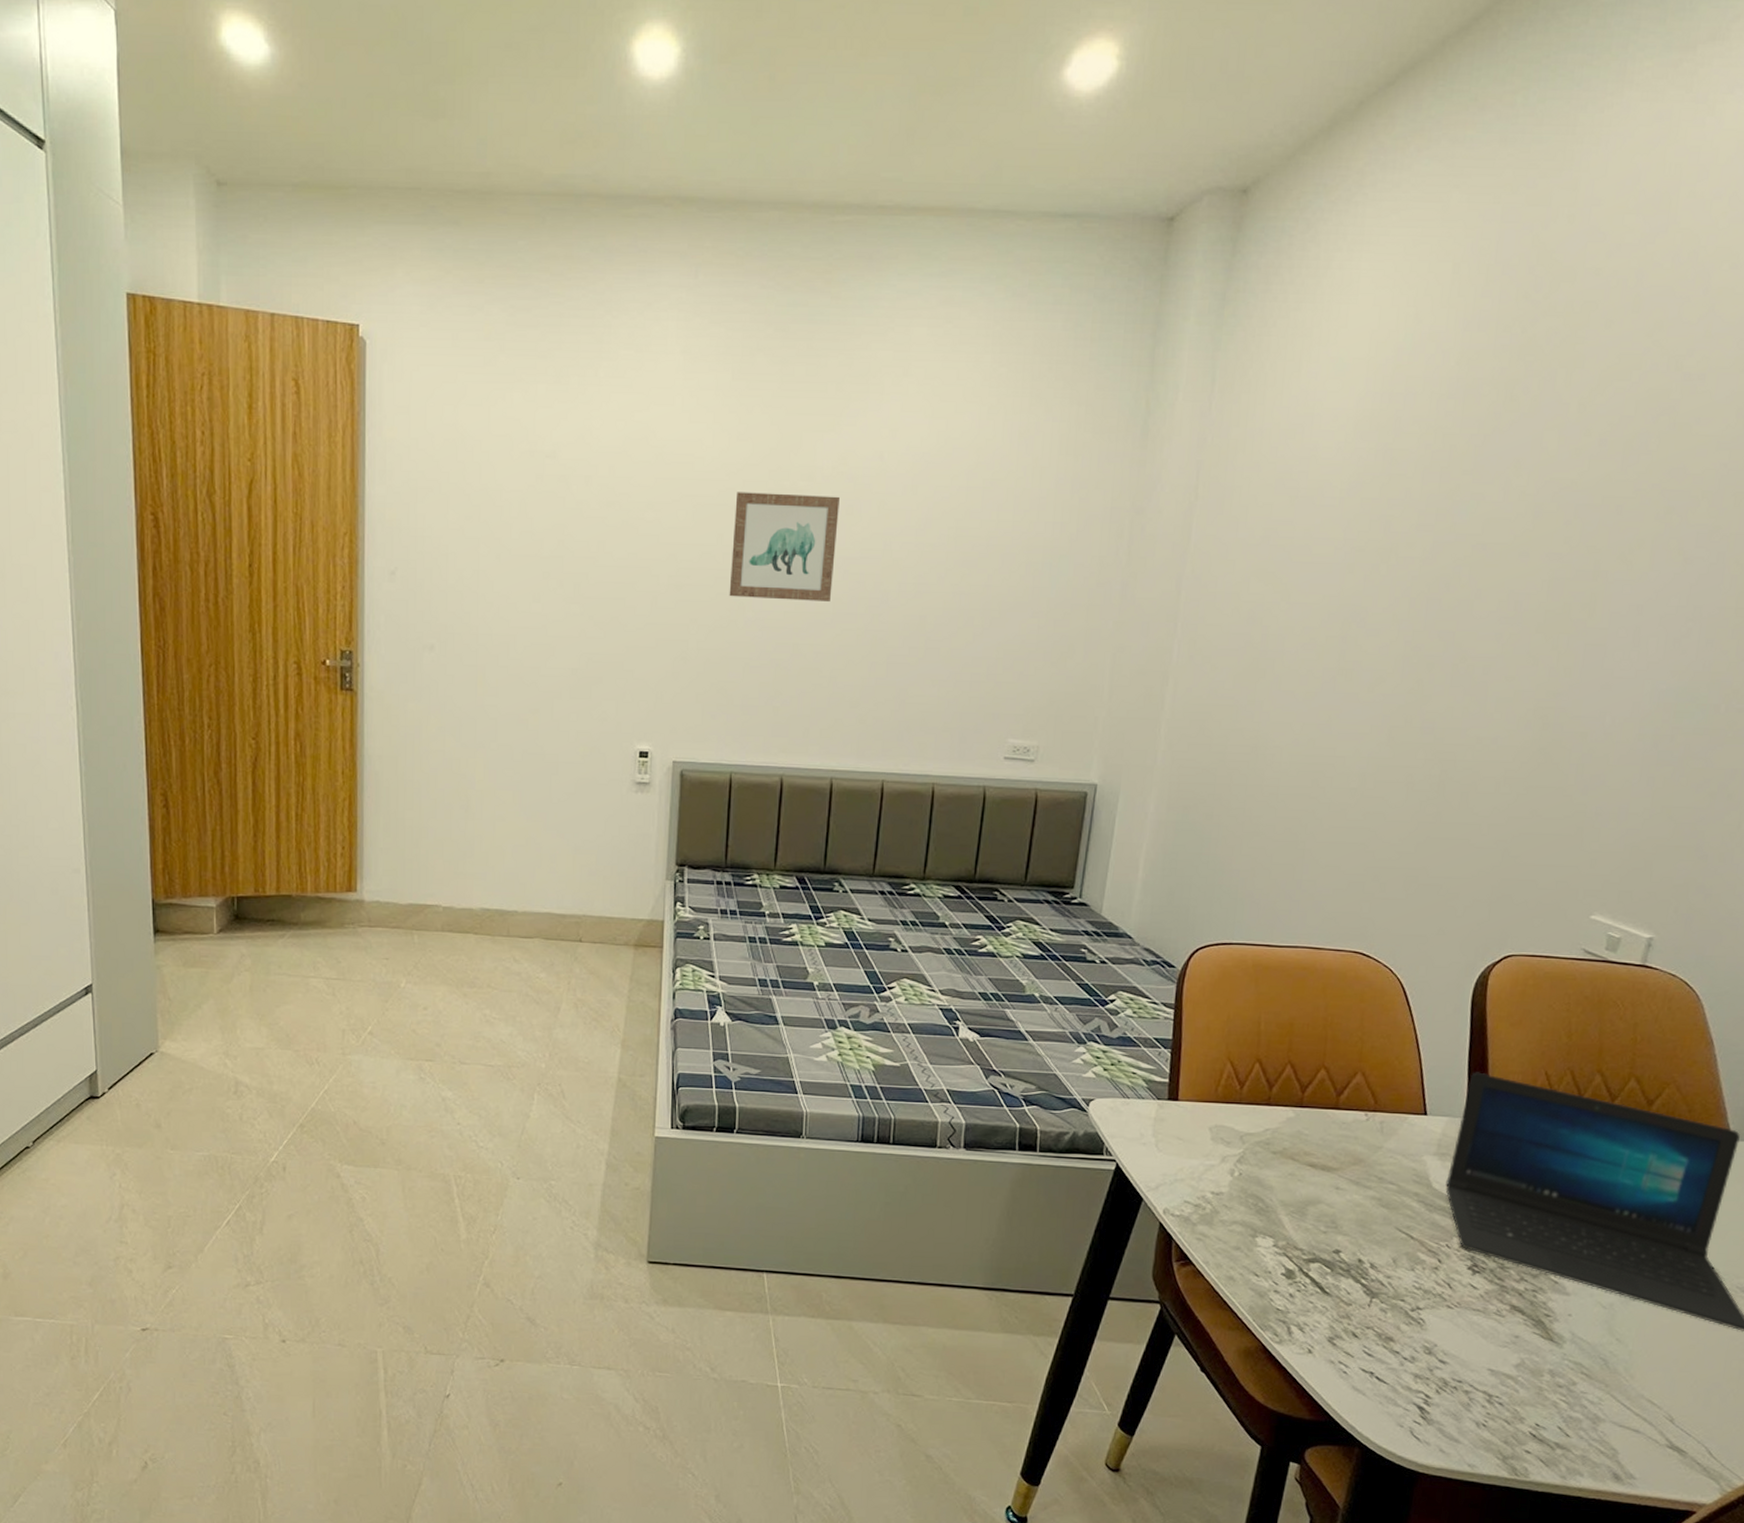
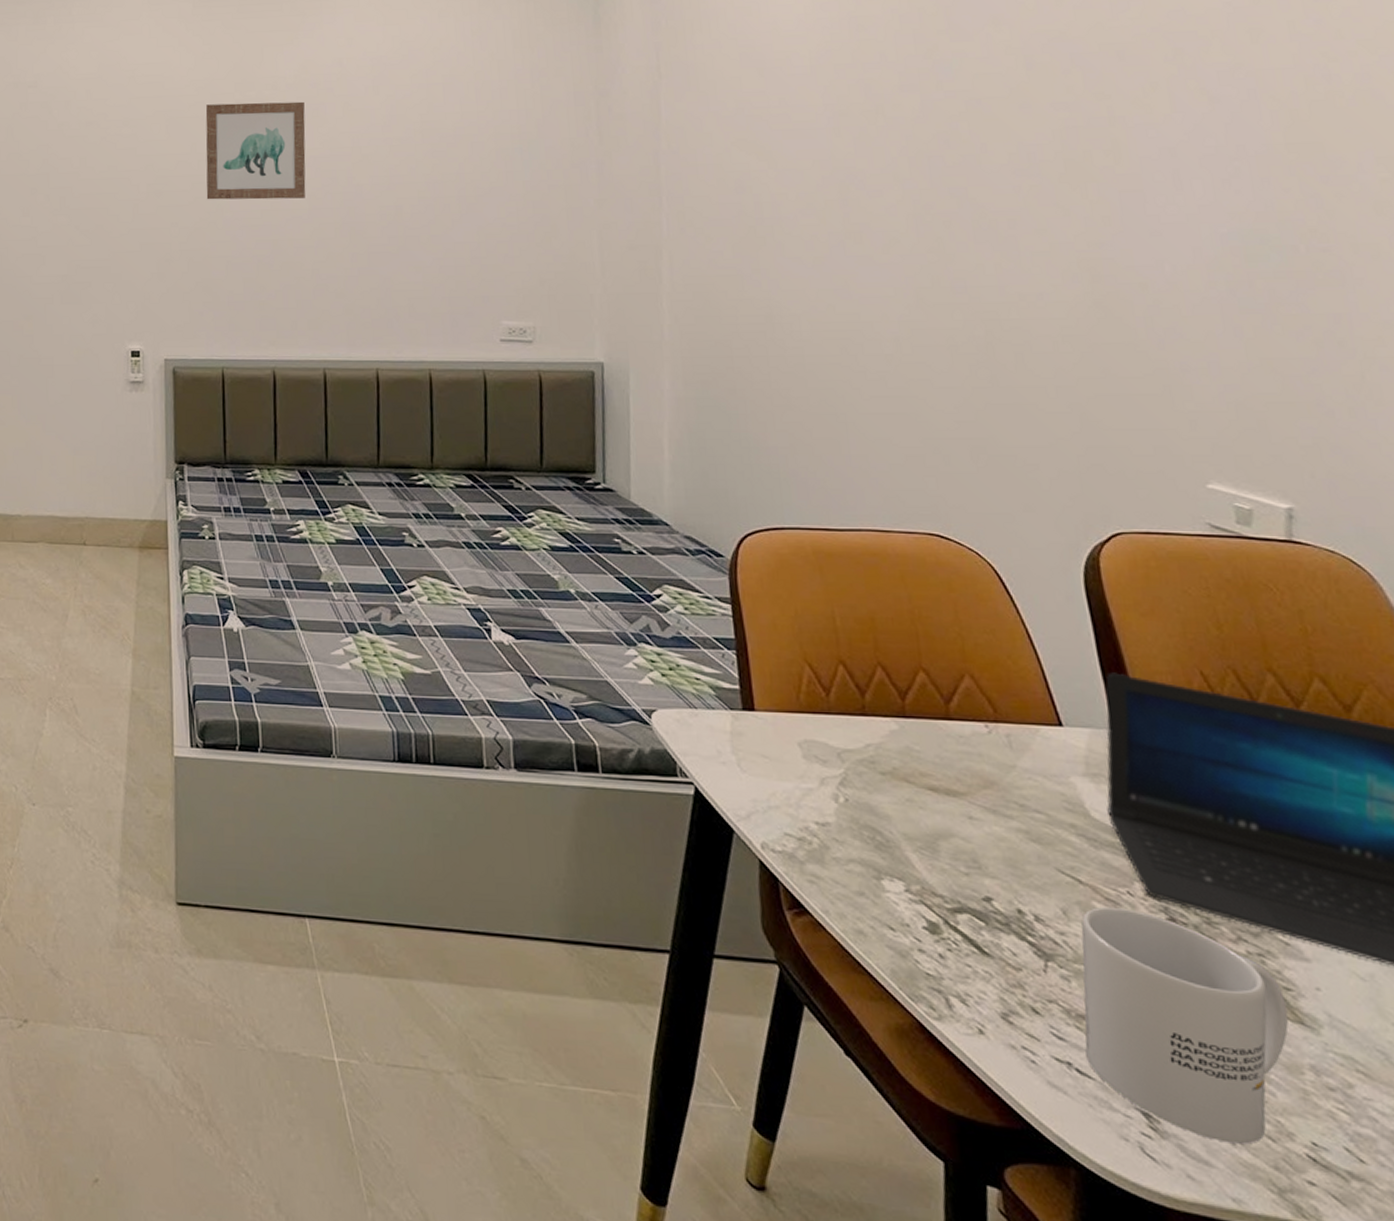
mug: none [1386,1256,1544,1427] -> present [1081,906,1289,1145]

